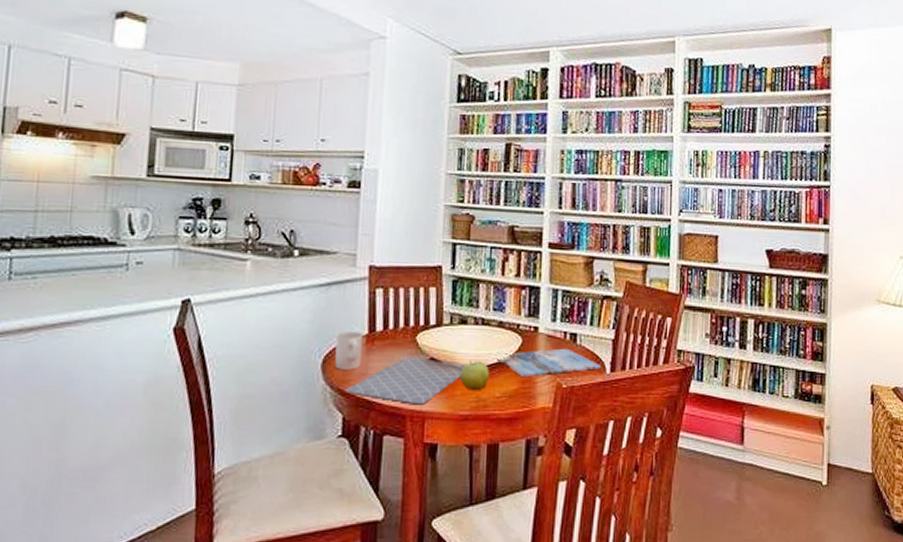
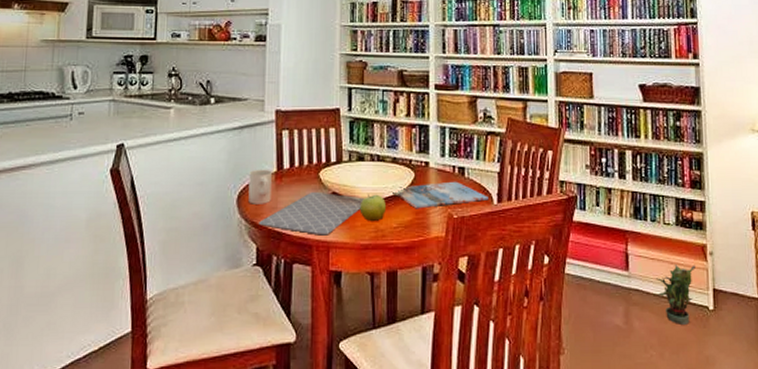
potted plant: none [770,438,811,500] -> present [655,263,695,324]

